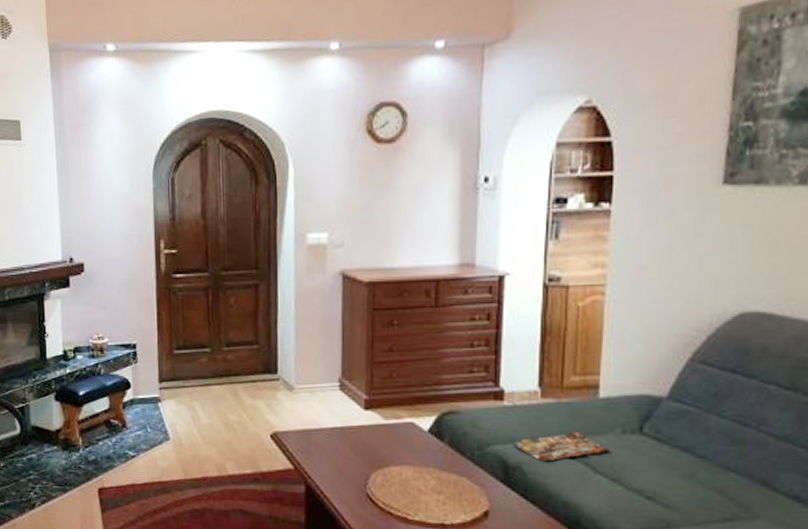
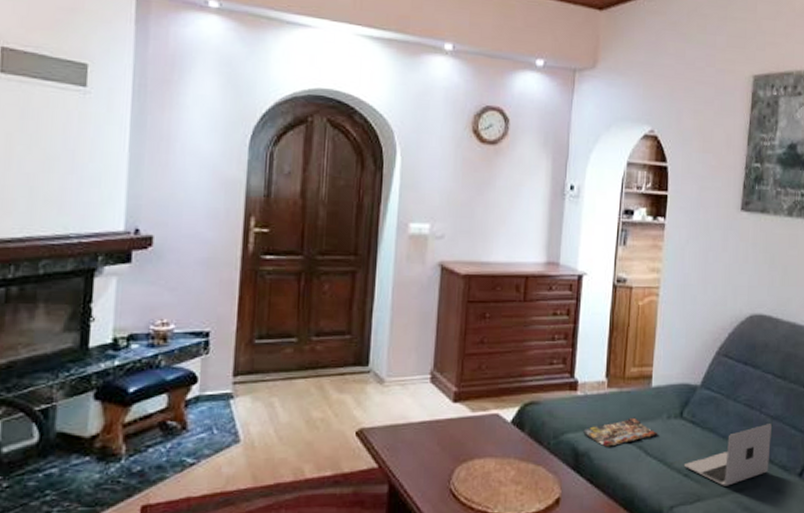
laptop: none [645,444,776,514] -> present [683,424,772,486]

